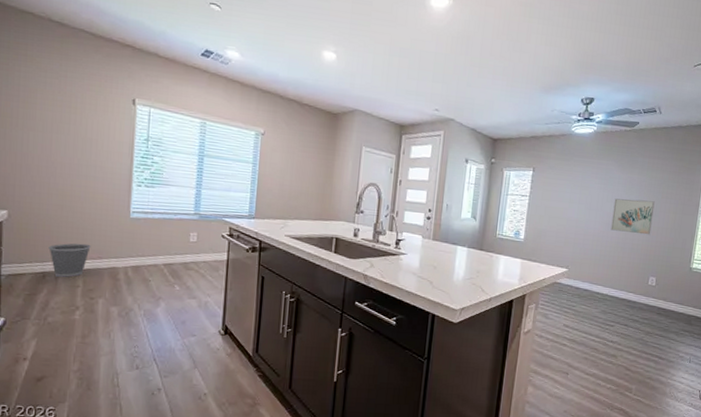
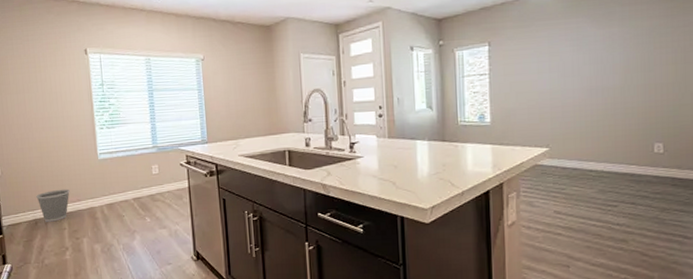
wall art: present [610,198,655,235] -> none [593,54,647,97]

